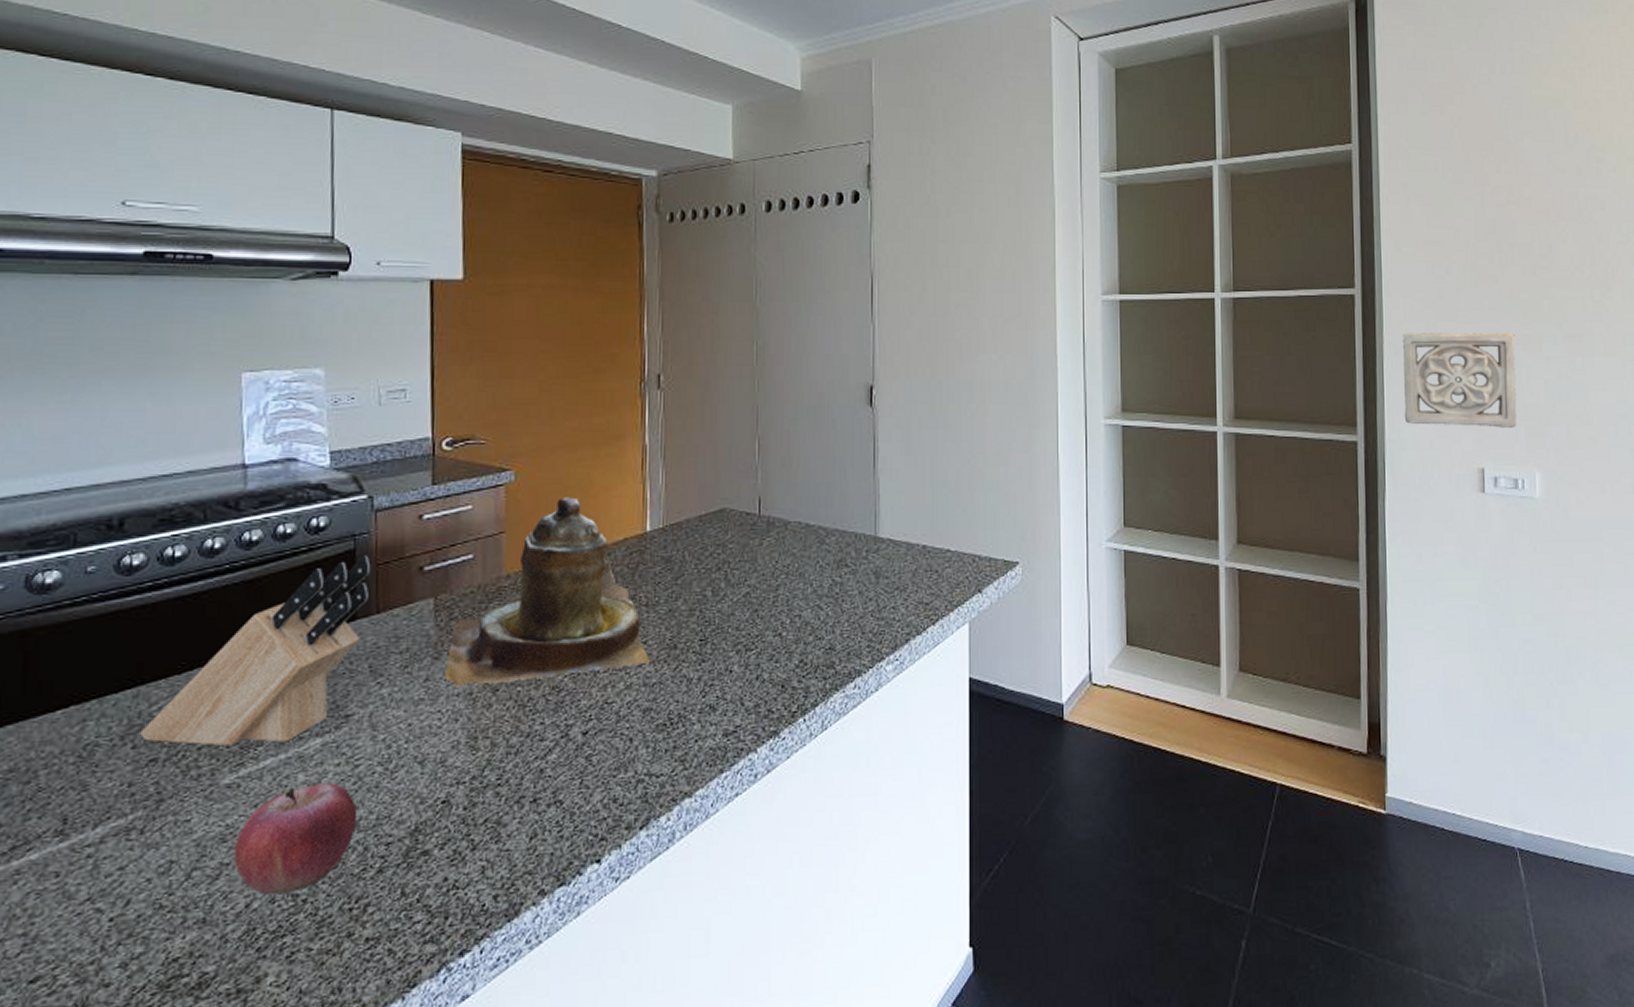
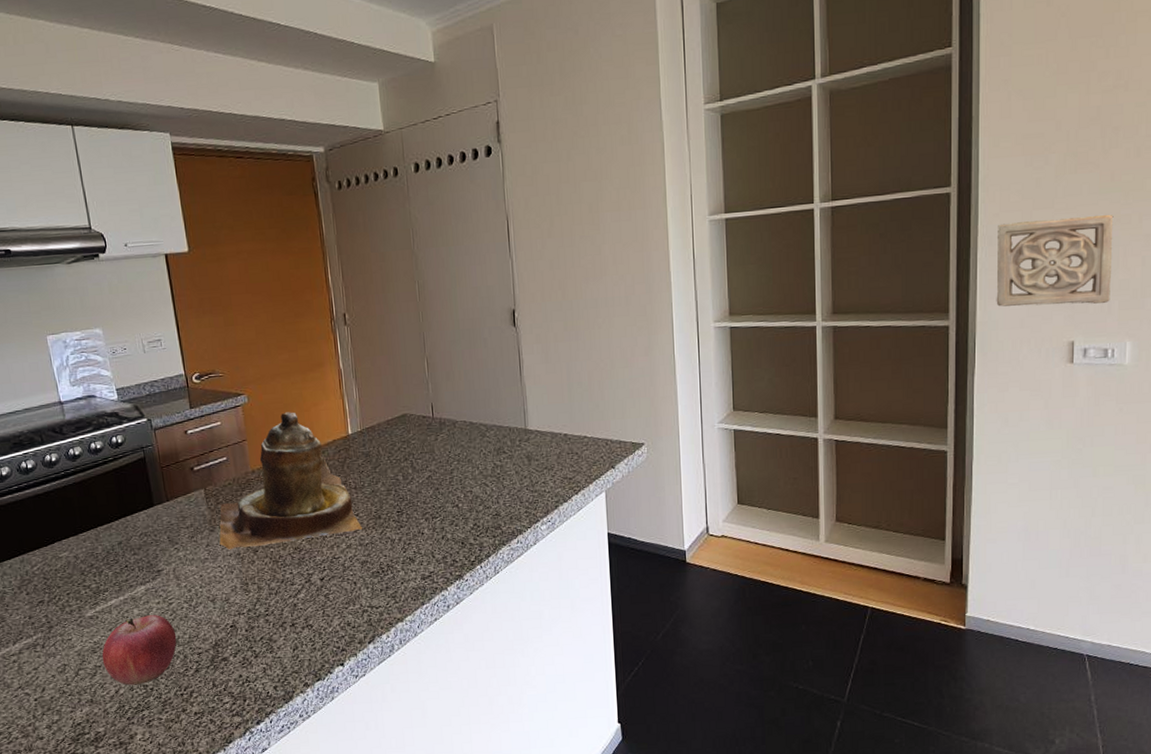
knife block: present [140,555,371,747] -> none [29,461,160,593]

